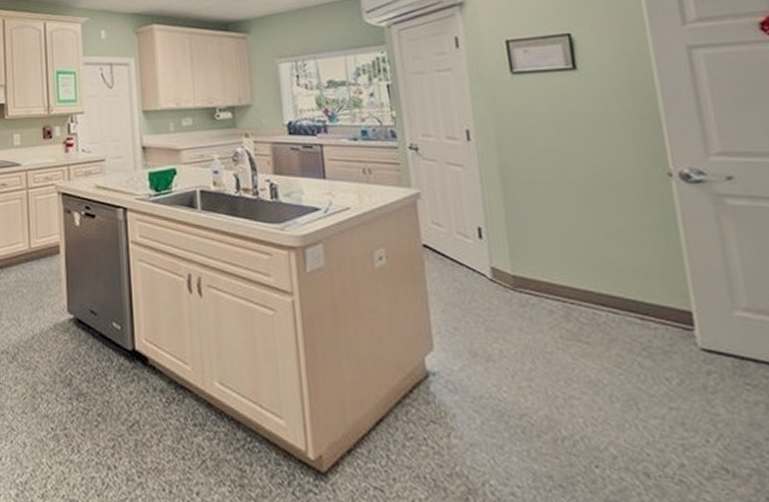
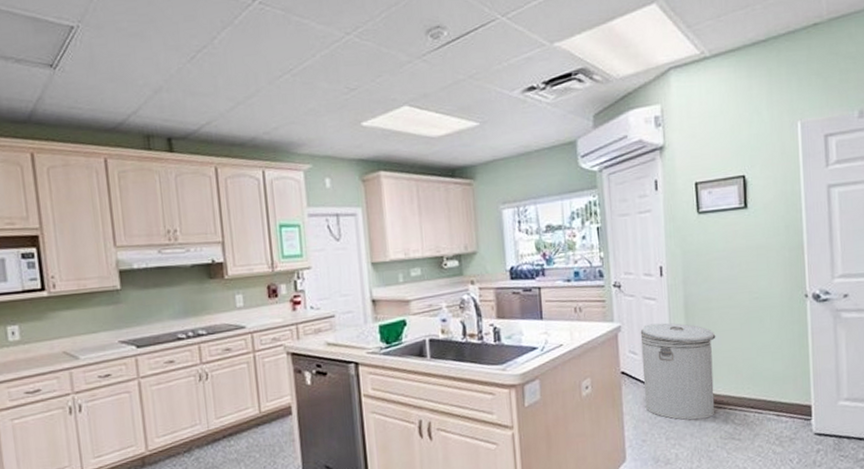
can: none [445,193,550,311] -> present [640,323,716,420]

